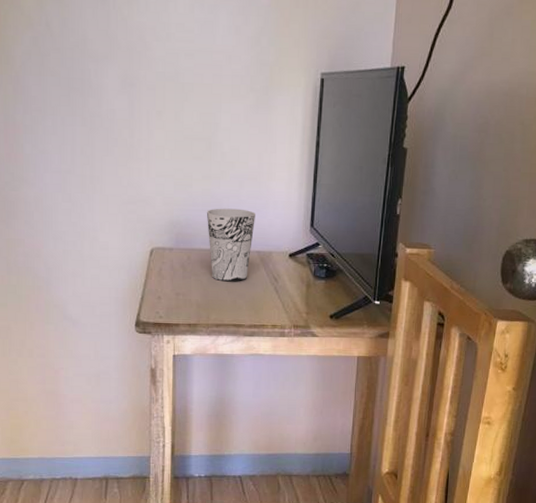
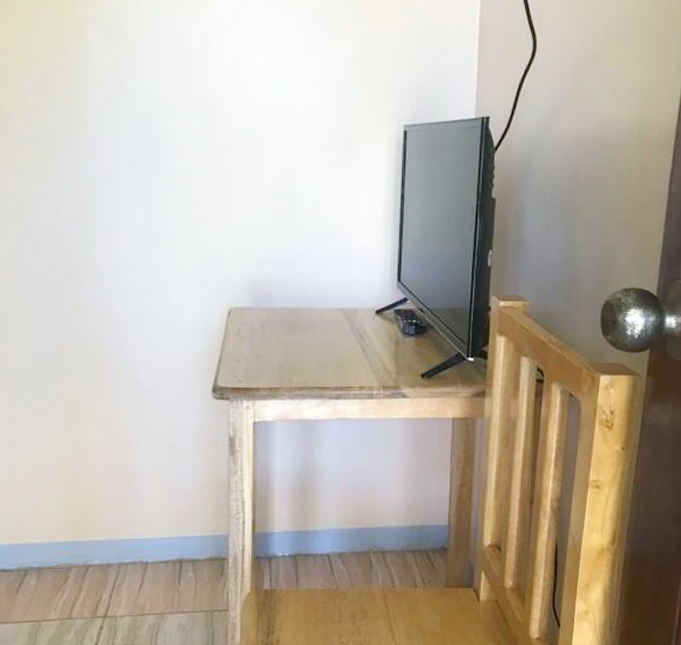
cup: present [206,208,255,282] -> none [287,264,339,342]

